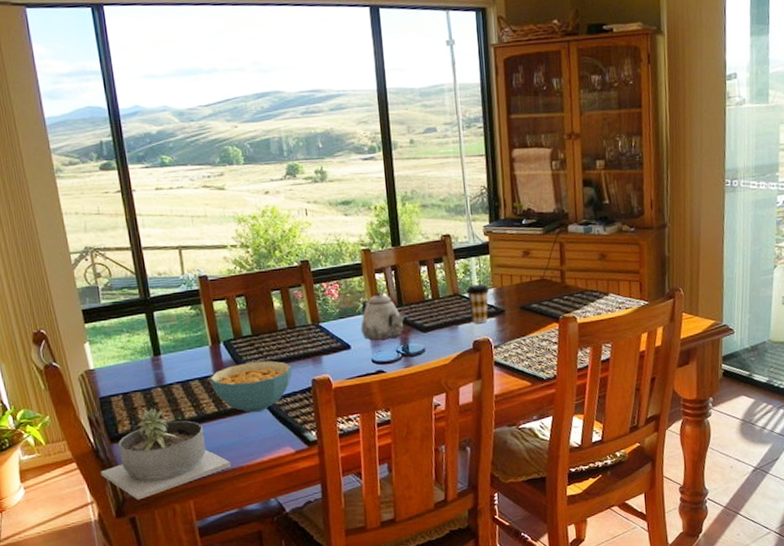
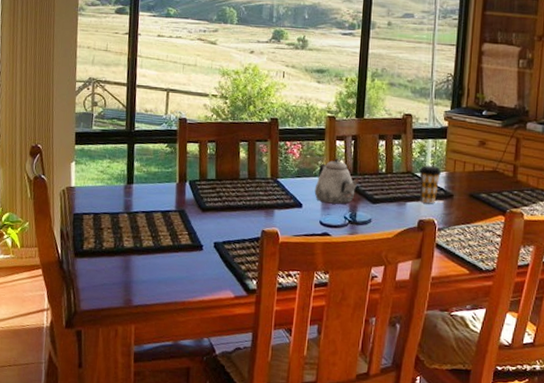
succulent planter: present [100,408,231,500] -> none [60,231,175,315]
cereal bowl: present [210,361,292,413] -> none [171,204,245,253]

